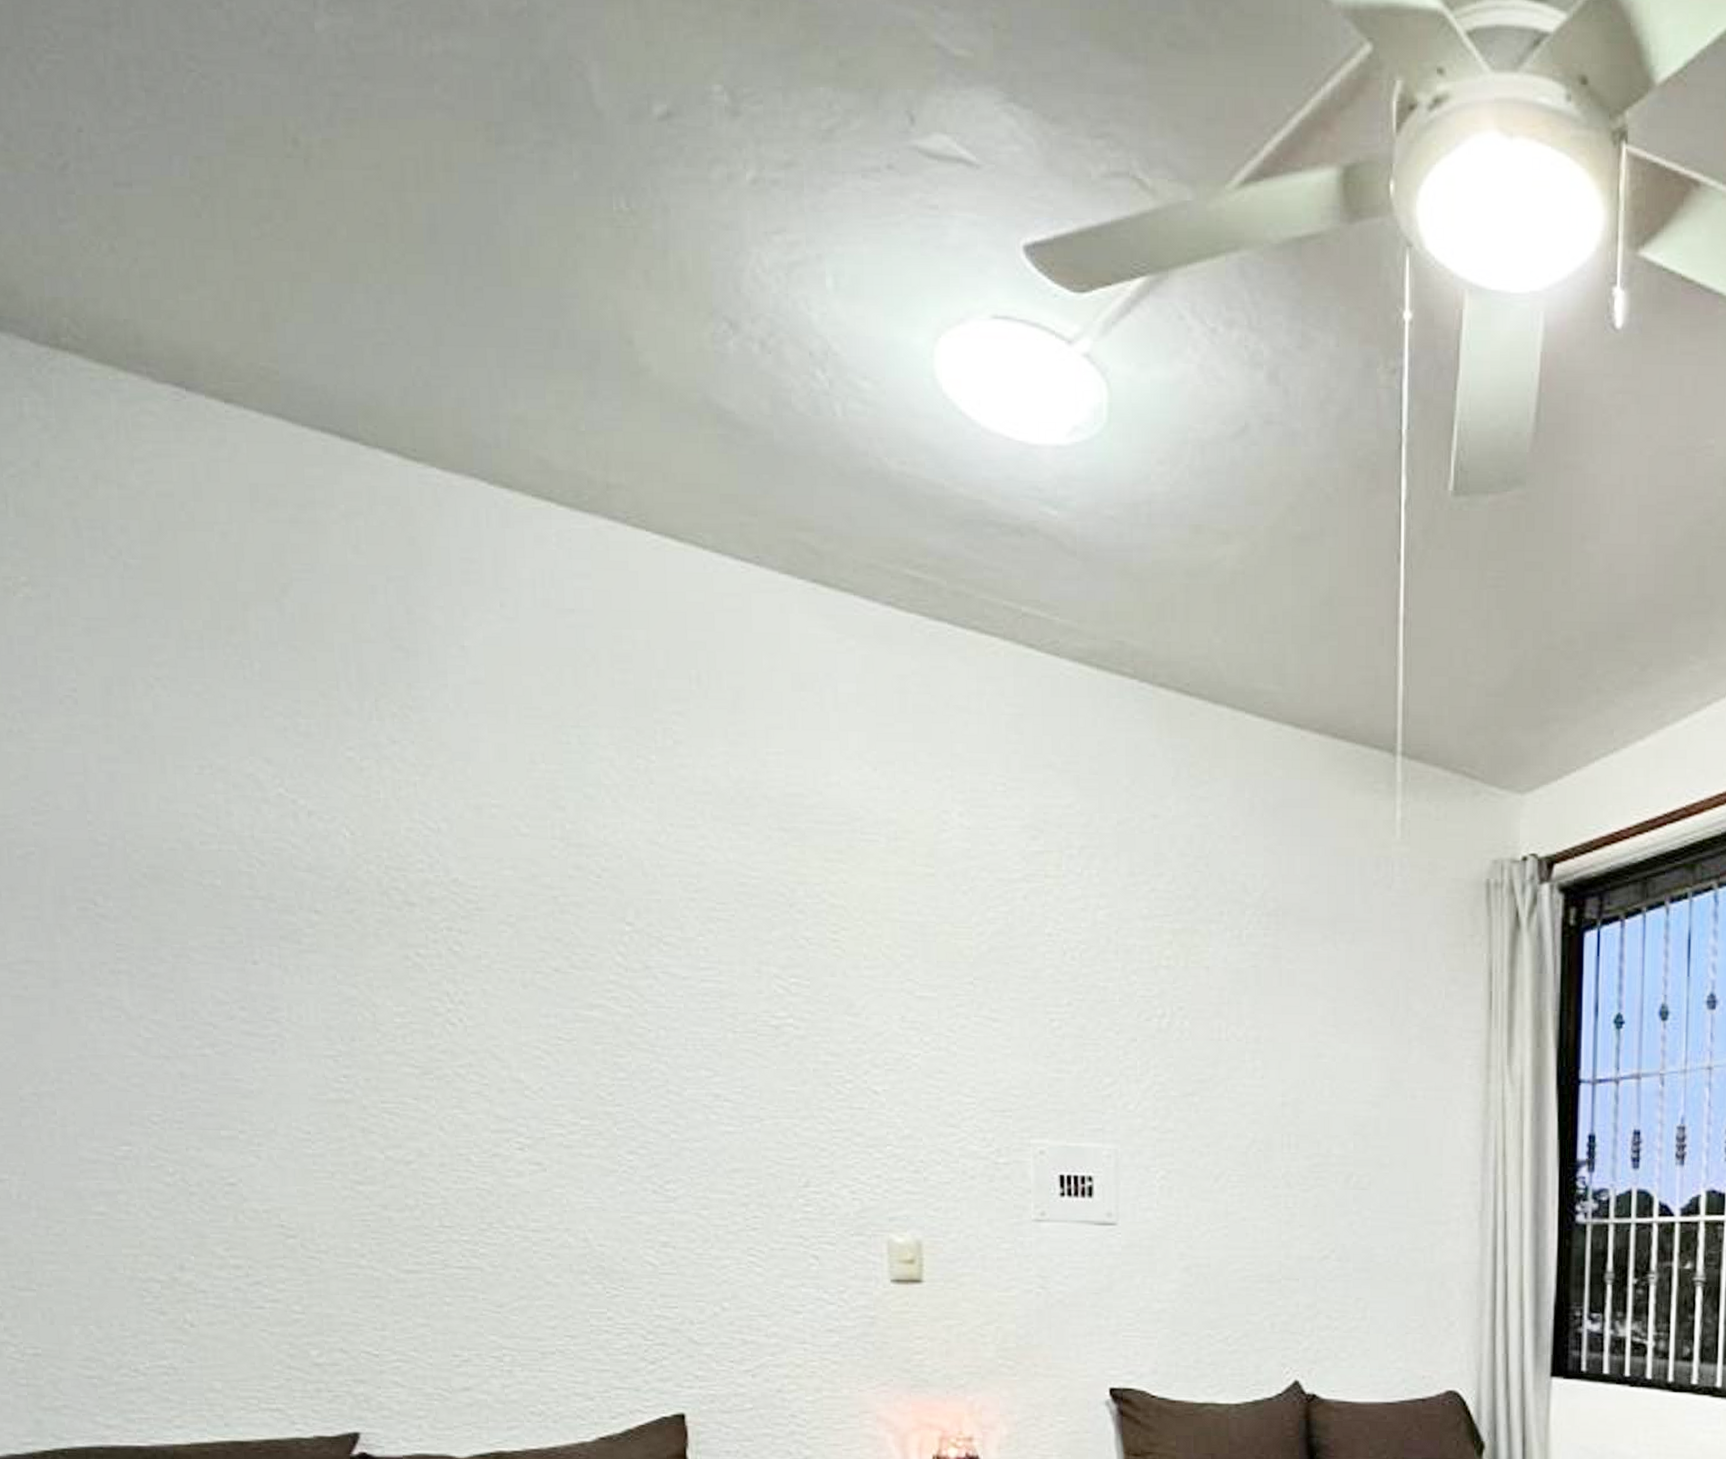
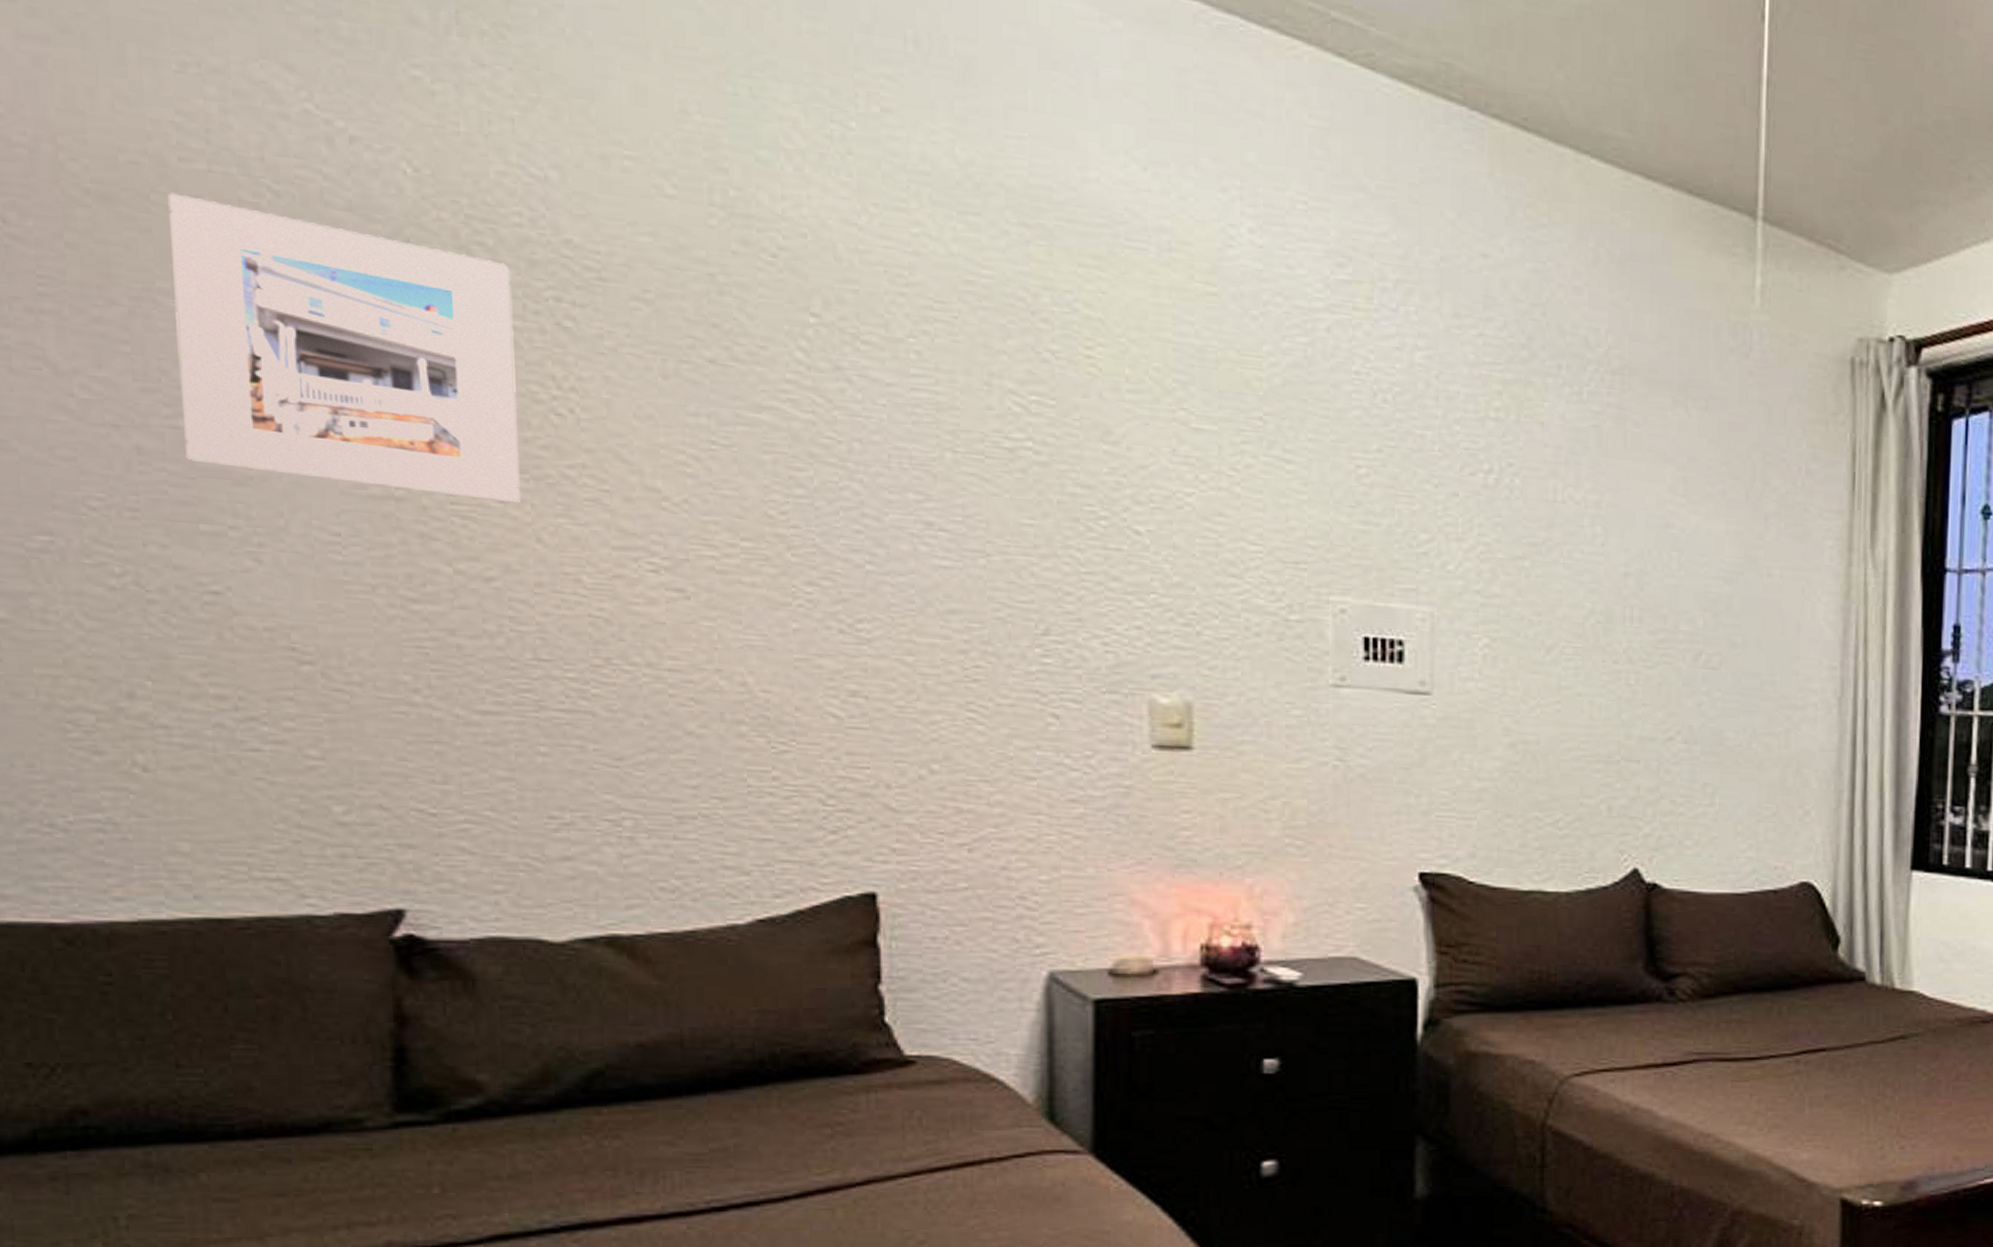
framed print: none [194,870,428,1099] -> present [167,192,520,504]

